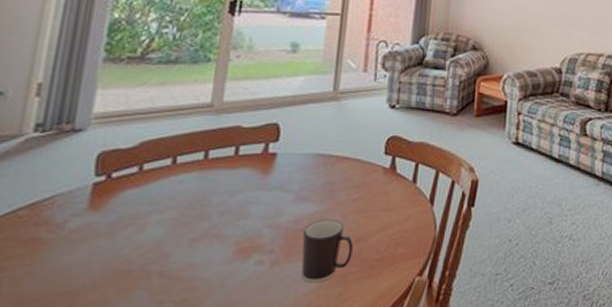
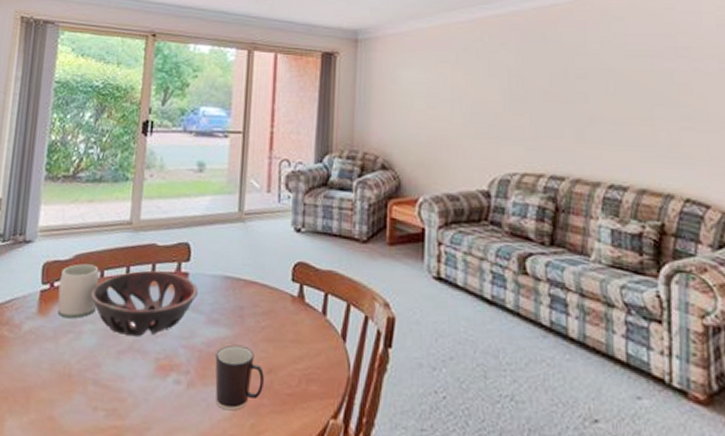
mug: none [115,151,171,209] -> present [57,263,100,318]
decorative bowl: none [158,153,287,223] -> present [90,270,198,337]

